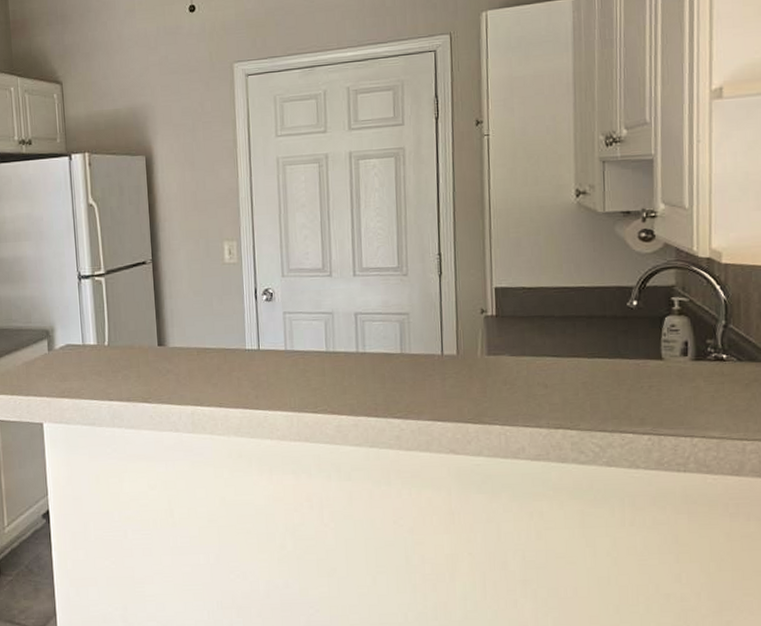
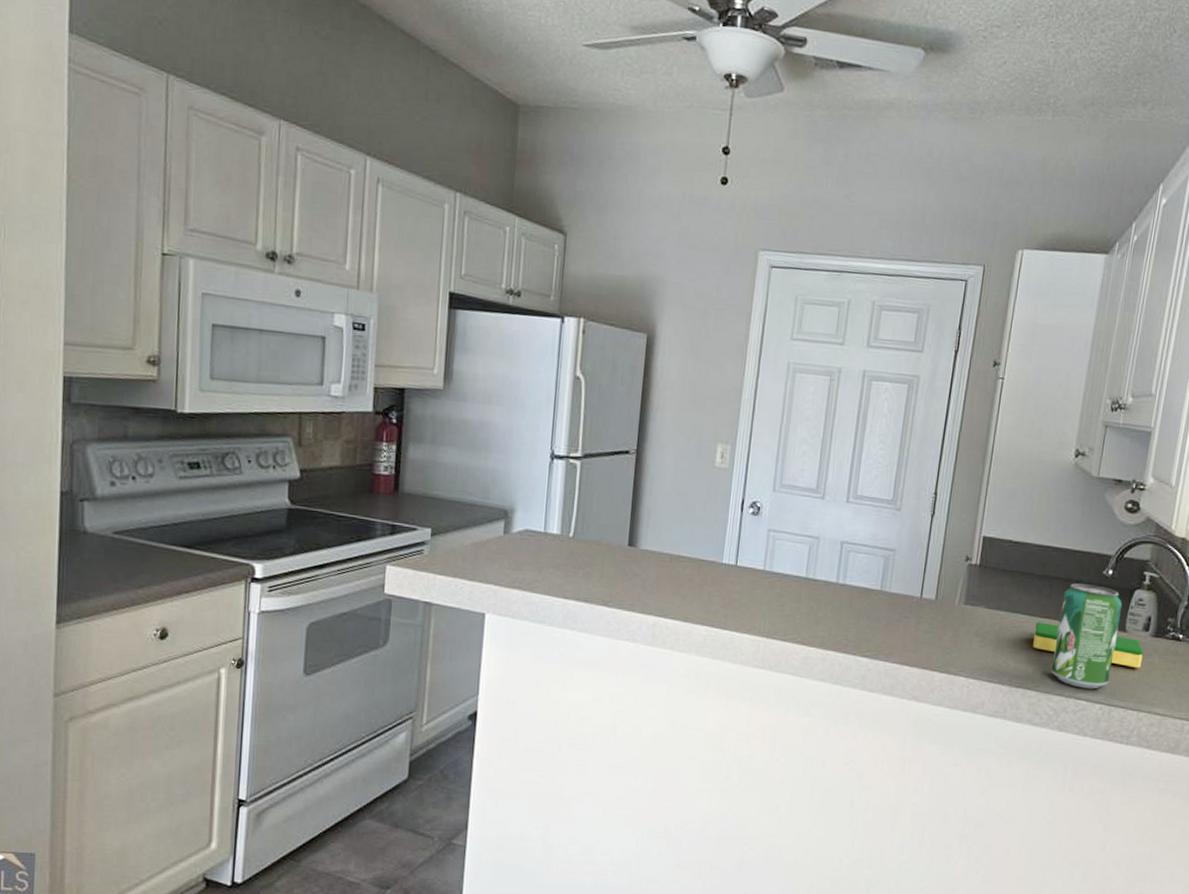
dish sponge: none [564,361,686,394] -> present [1033,622,1144,668]
beverage can: none [588,318,654,422] -> present [1051,583,1123,689]

